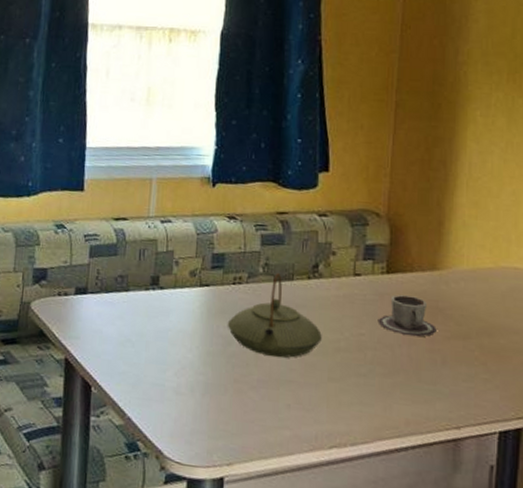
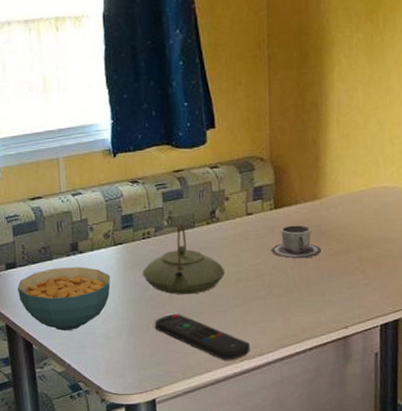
cereal bowl: none [84,301,190,378] -> present [18,267,111,331]
remote control: none [234,377,342,446] -> present [155,314,250,361]

